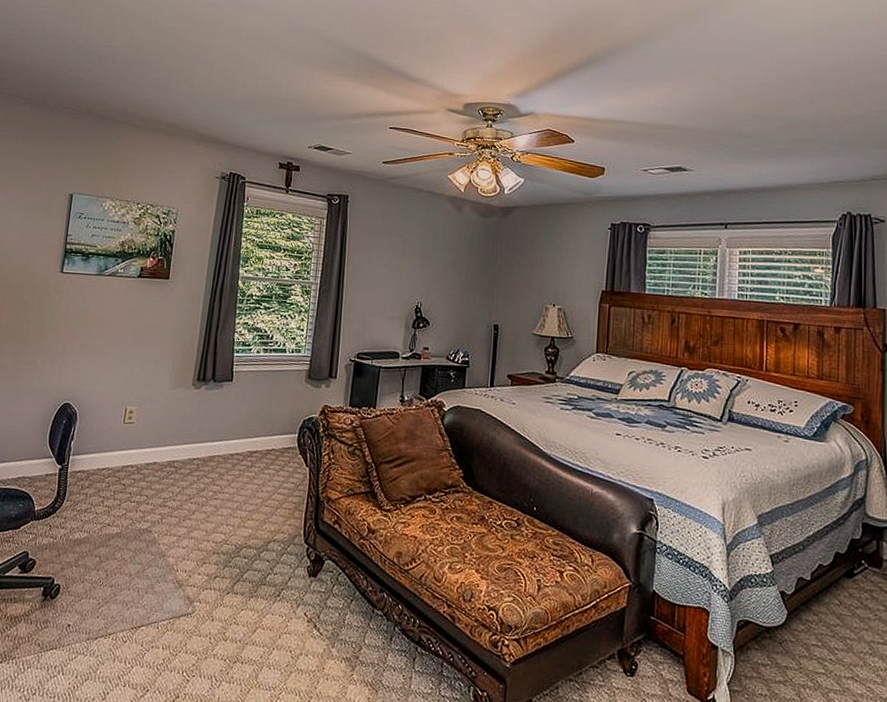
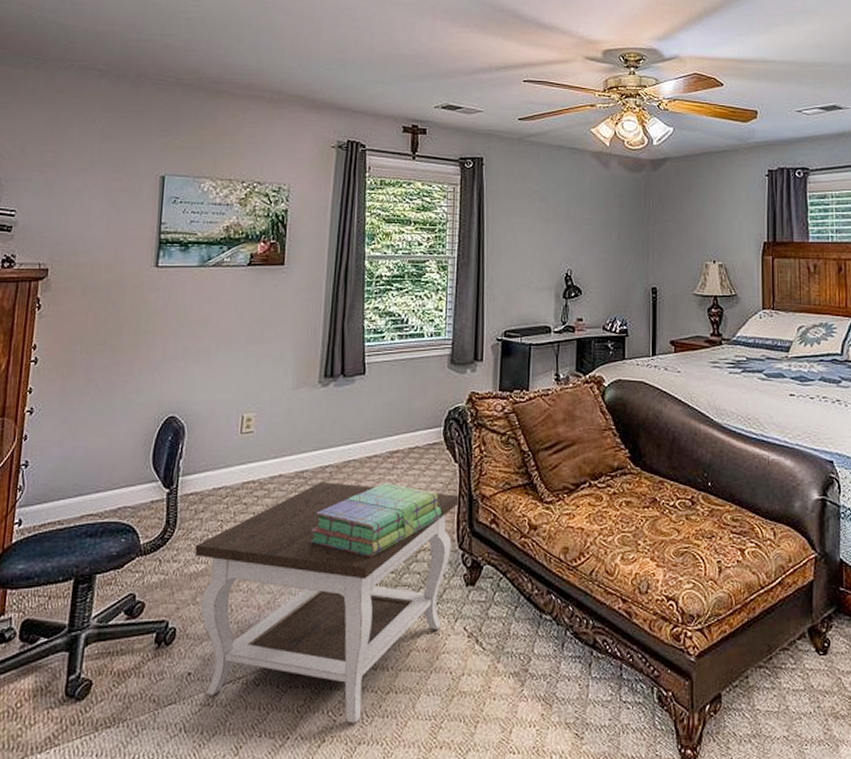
side table: none [79,471,307,686] -> present [194,481,459,725]
stack of books: none [176,478,292,542] -> present [310,482,441,557]

